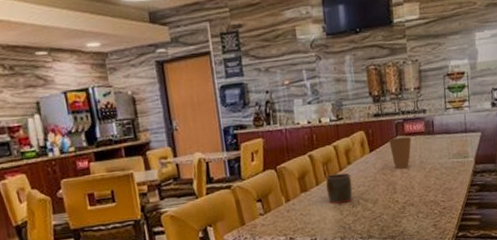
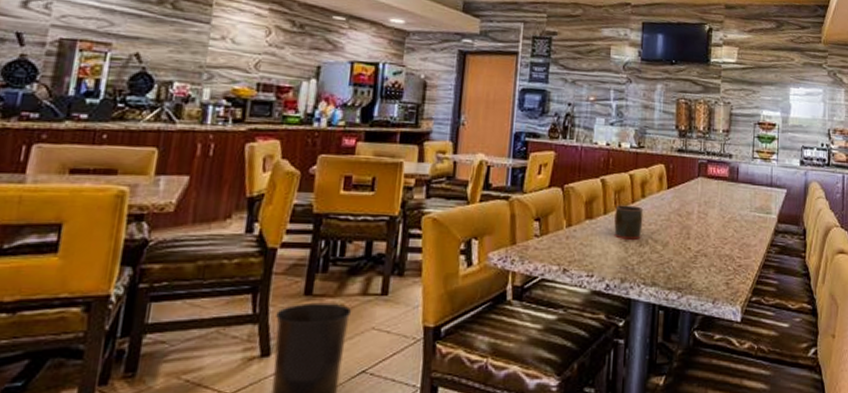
cup: present [389,137,412,170] -> none [689,178,714,214]

